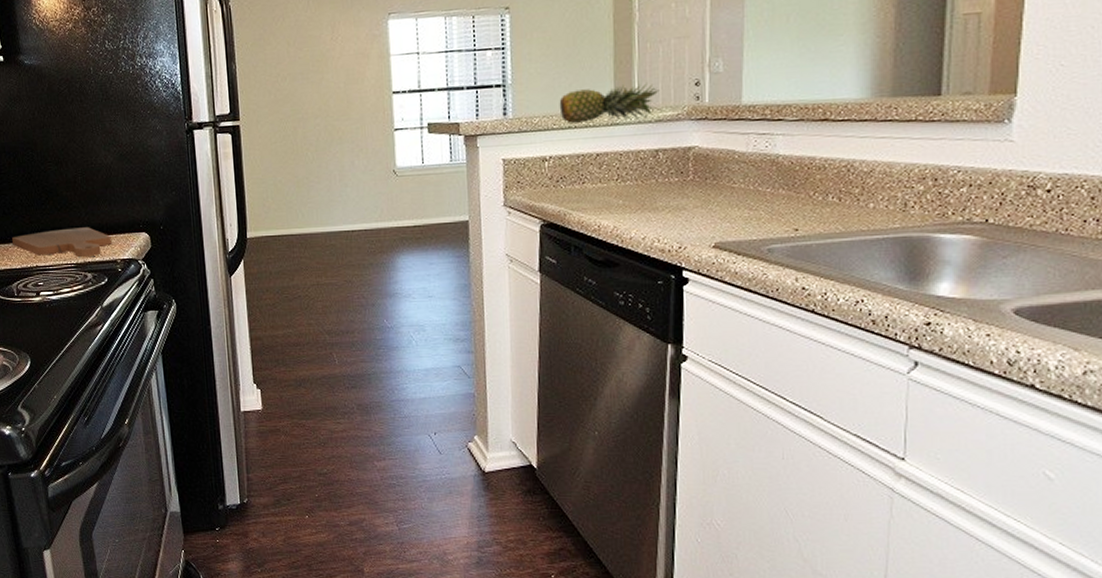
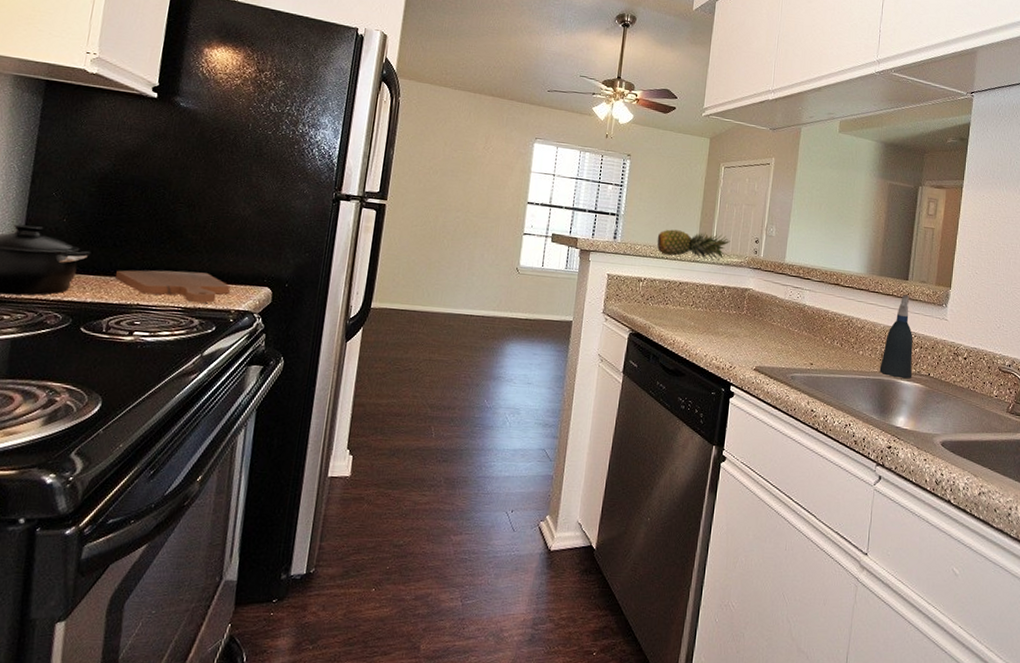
spray bottle: none [903,116,957,232] -> present [879,294,913,379]

